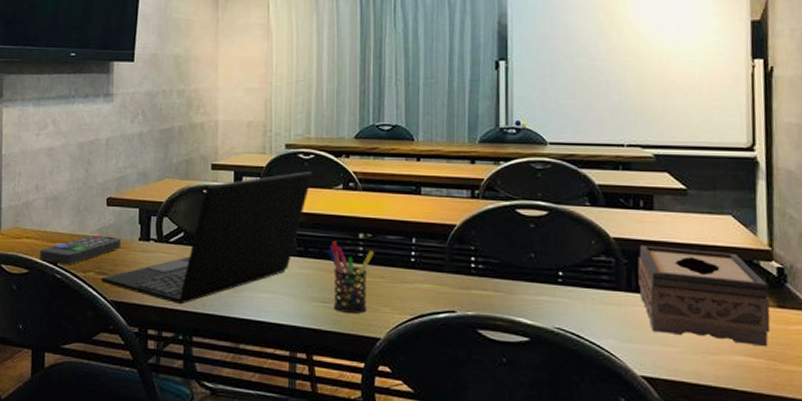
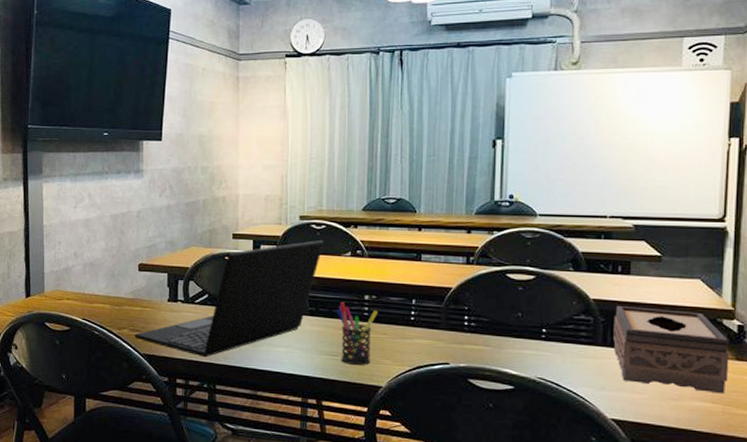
remote control: present [39,234,122,266] -> none [78,296,152,323]

